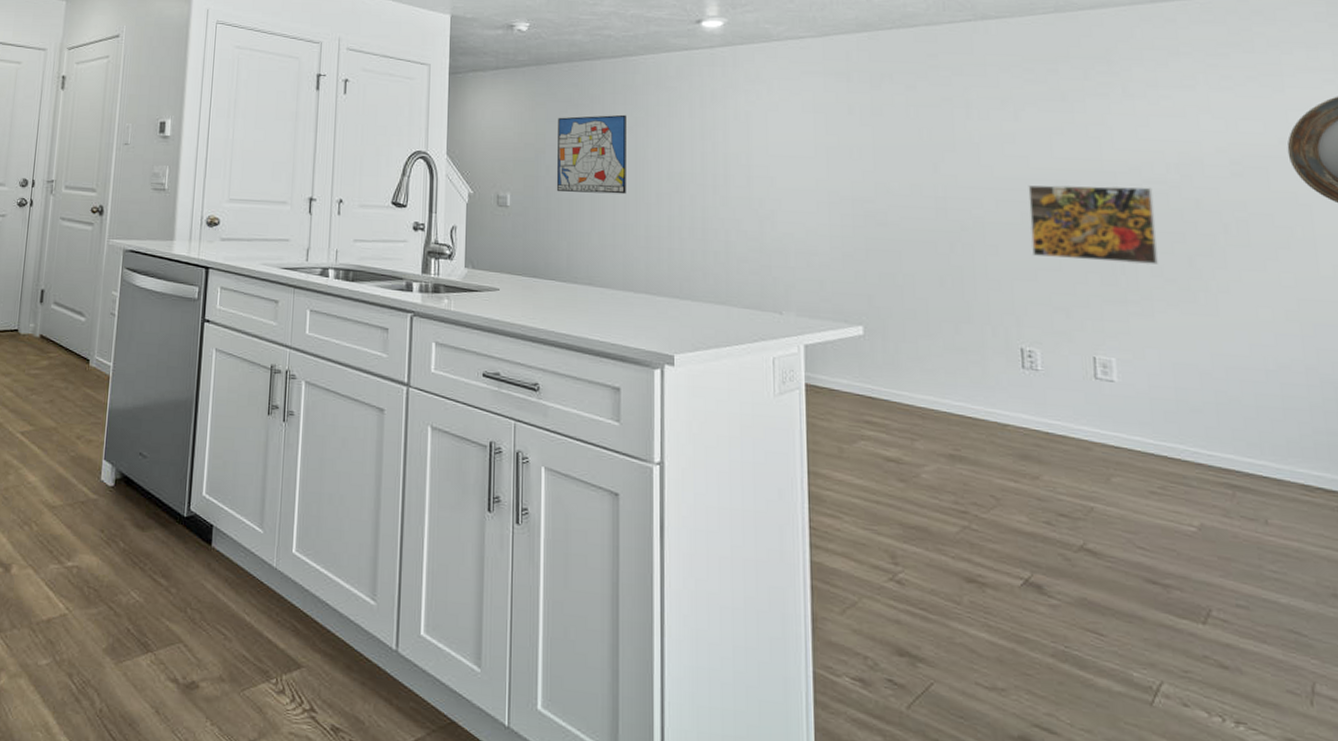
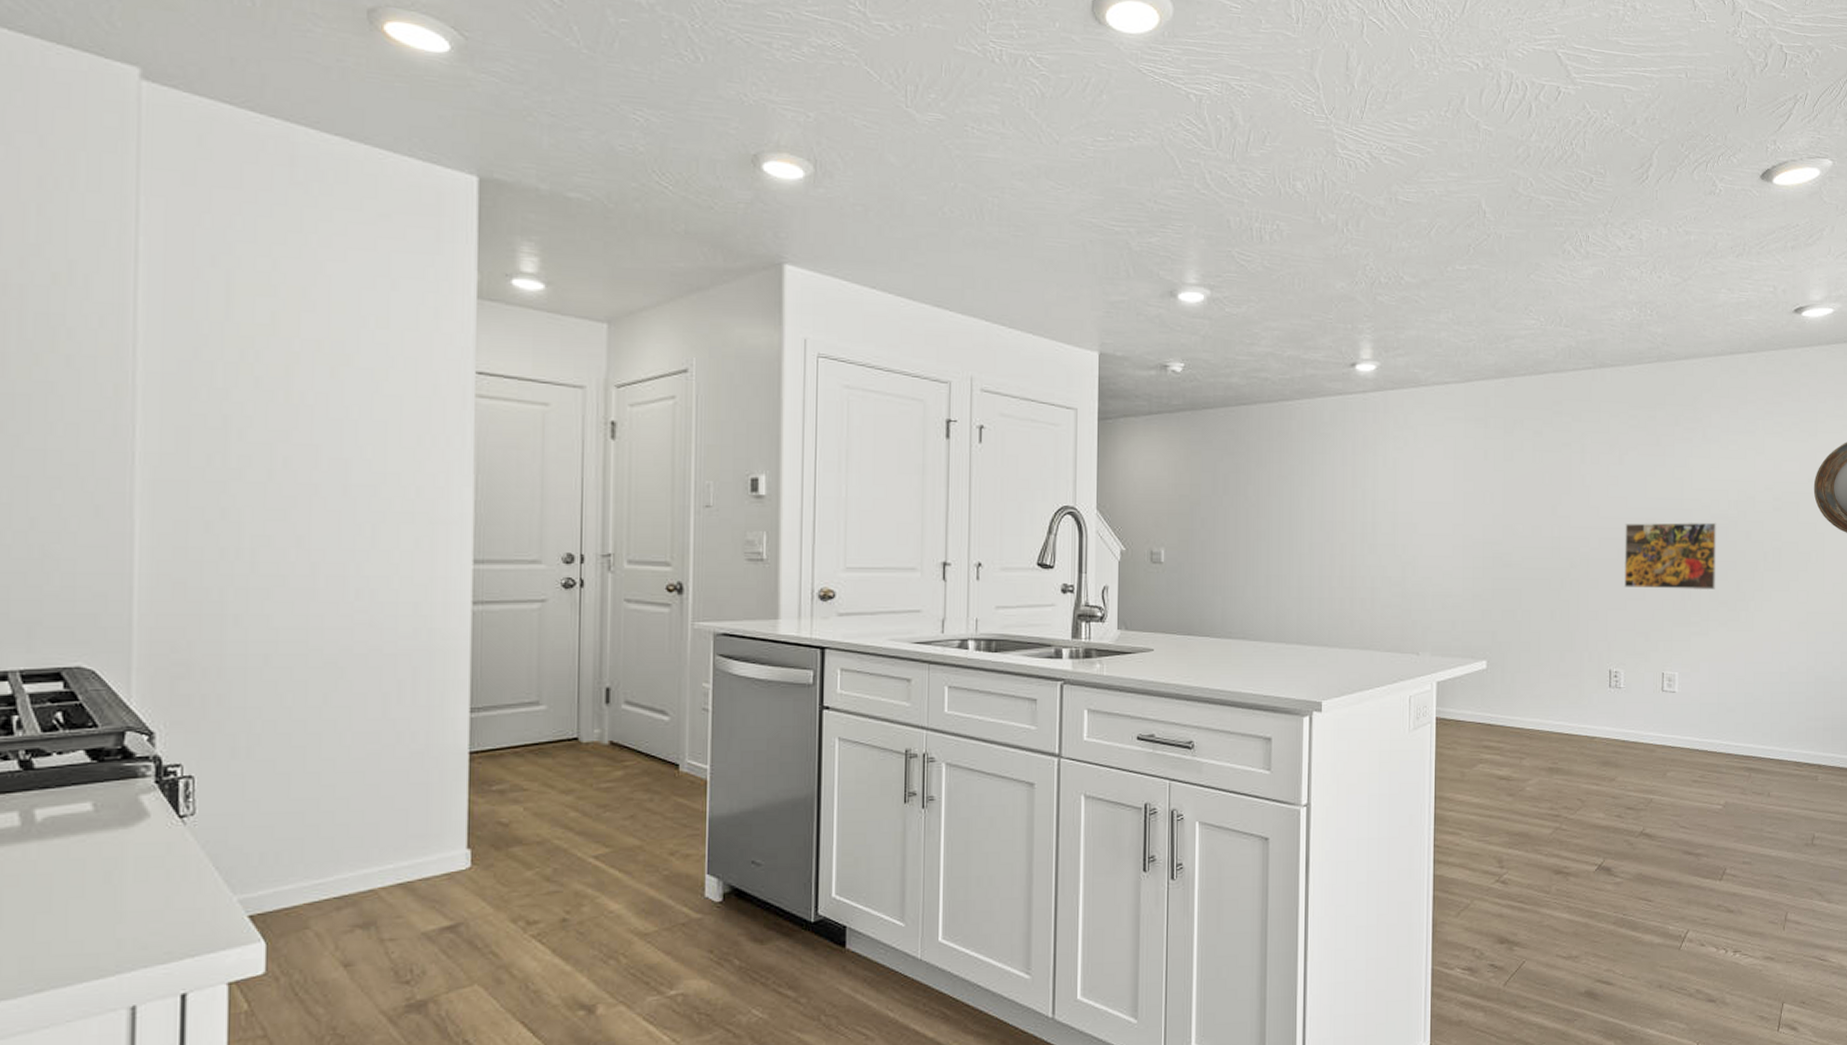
wall art: present [556,114,626,195] -> none [1211,462,1281,546]

